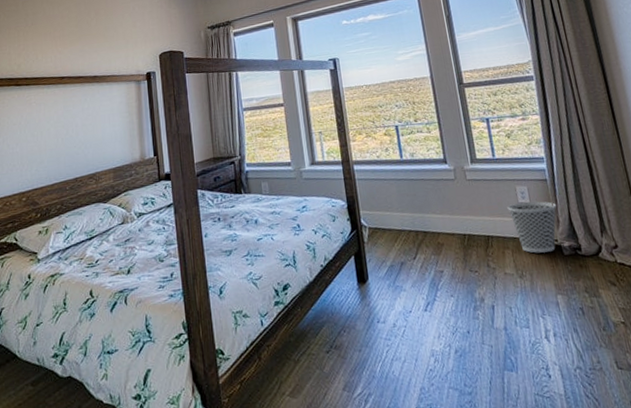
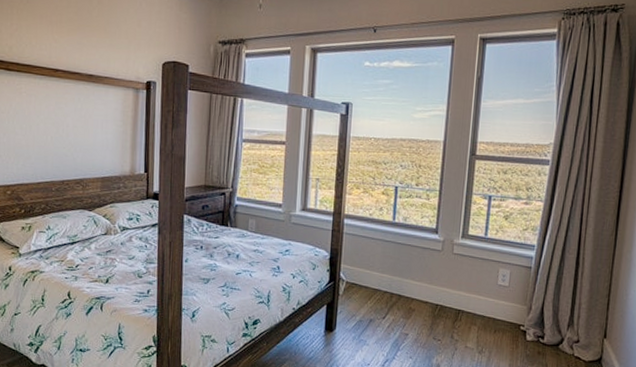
wastebasket: present [507,201,557,253] -> none [485,285,534,335]

